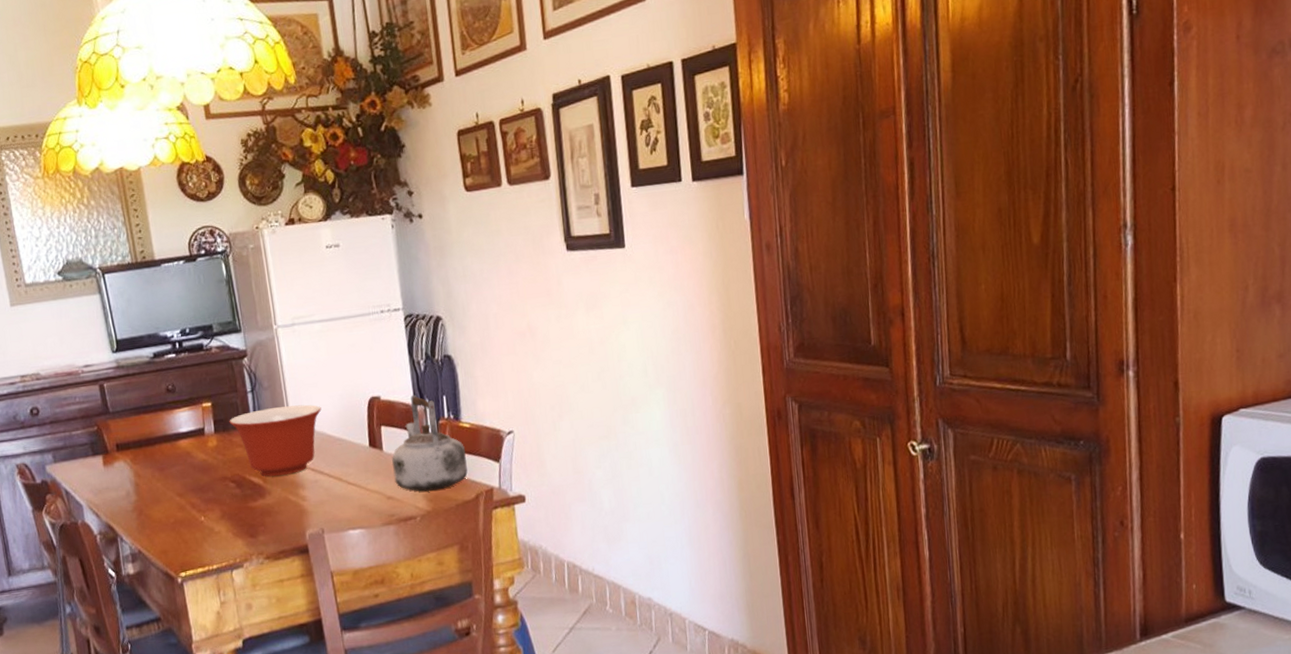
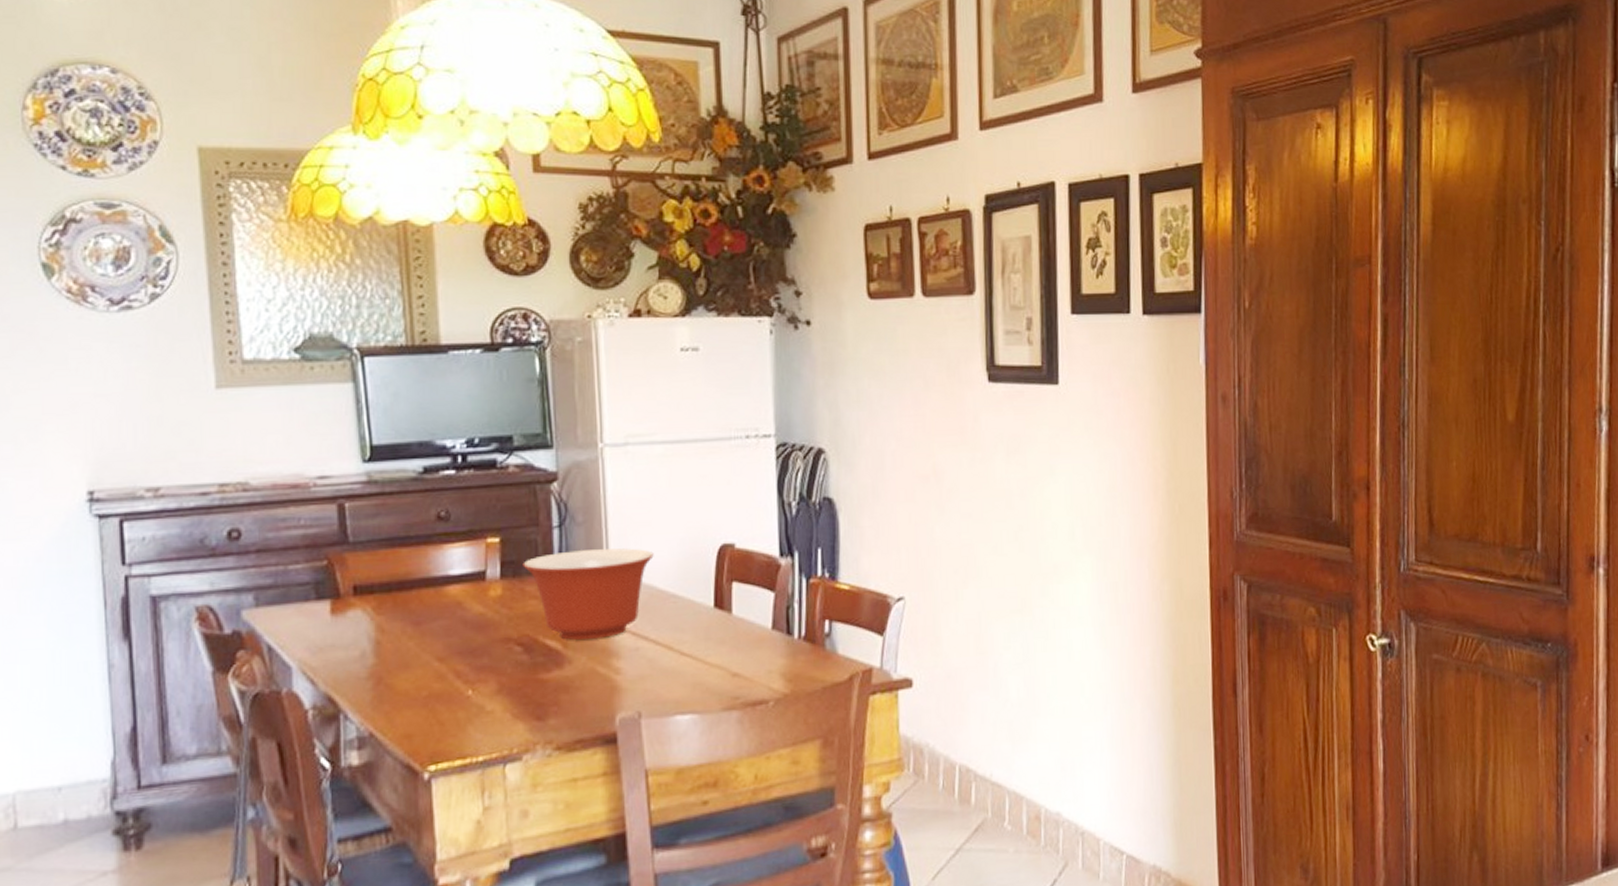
kettle: present [392,394,468,492] -> none [743,544,841,669]

